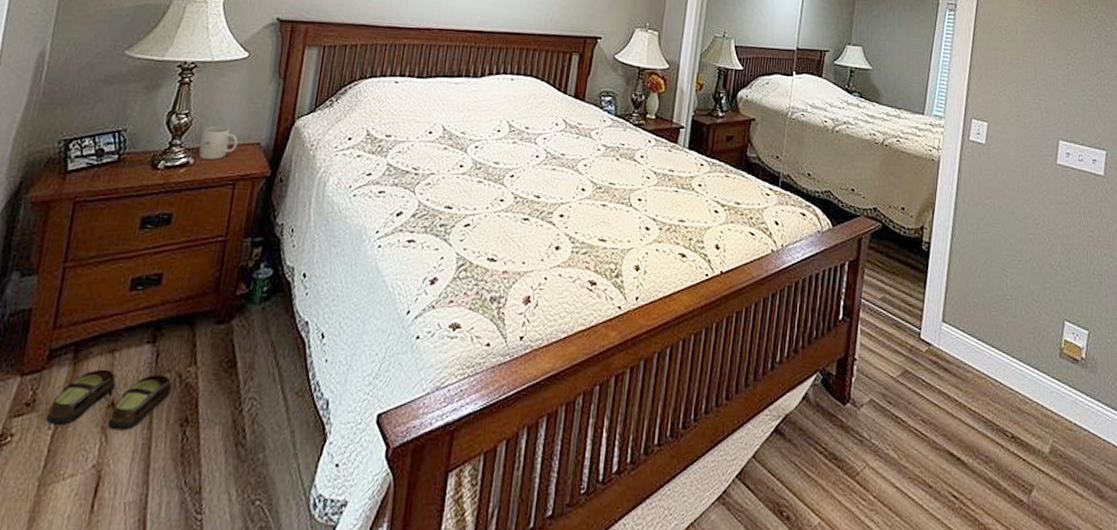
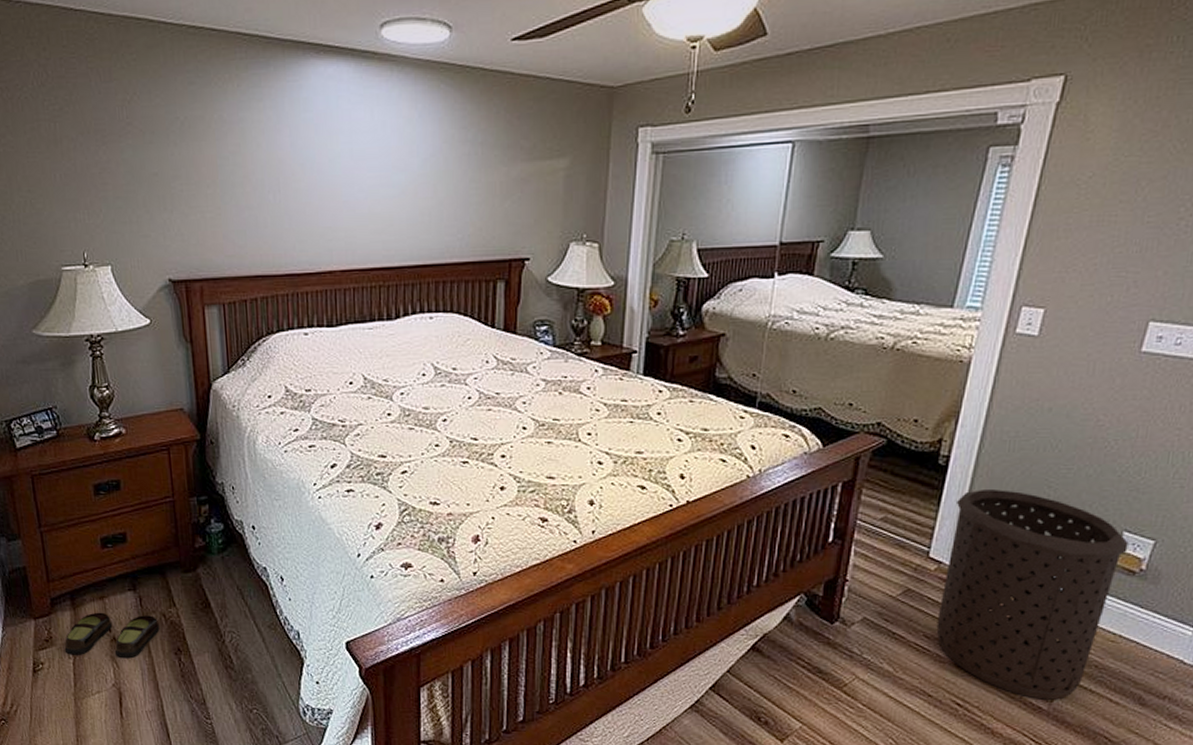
mug: present [198,125,239,160] -> none [125,395,163,428]
laundry basket: none [931,275,1070,492] -> present [936,490,1129,700]

